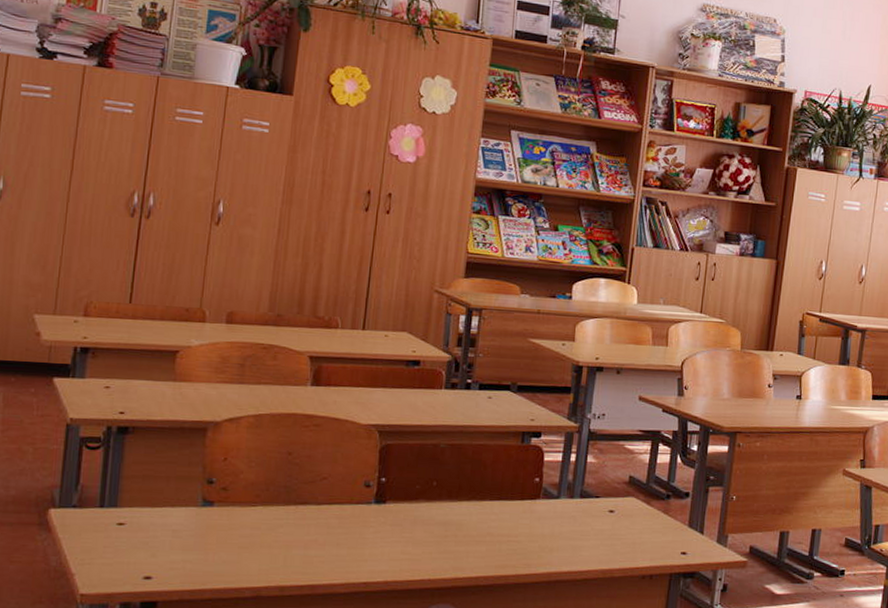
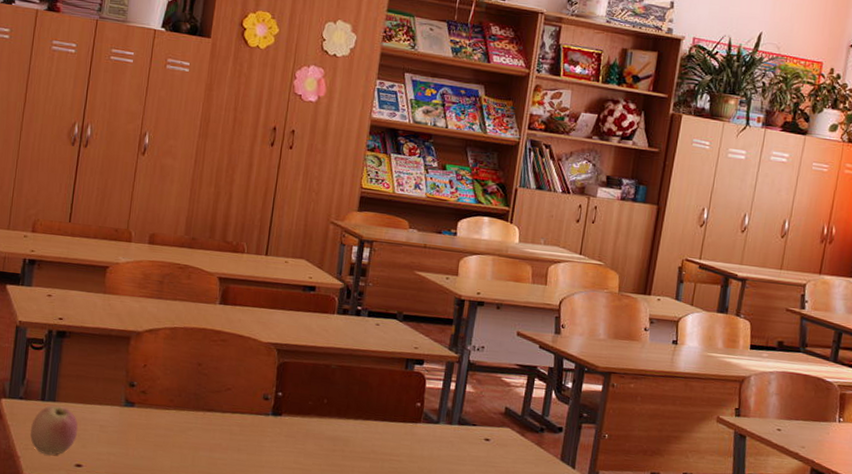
apple: none [86,512,146,569] -> present [30,405,78,455]

